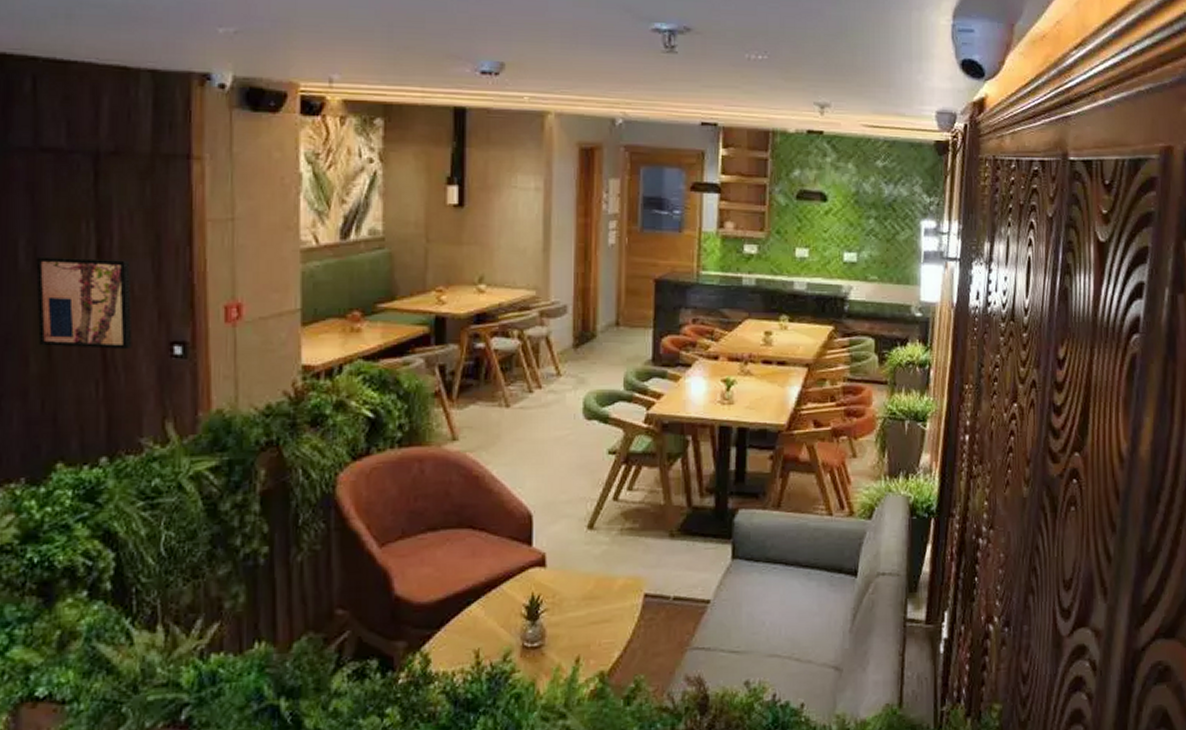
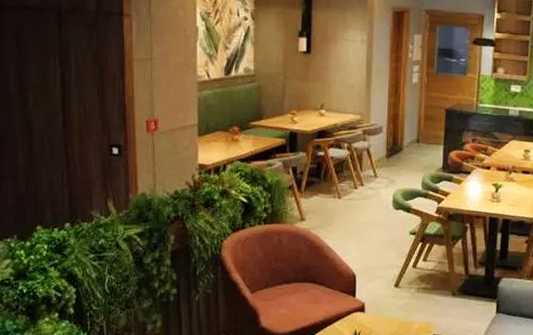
wall art: present [36,256,133,349] -> none [21,83,85,149]

